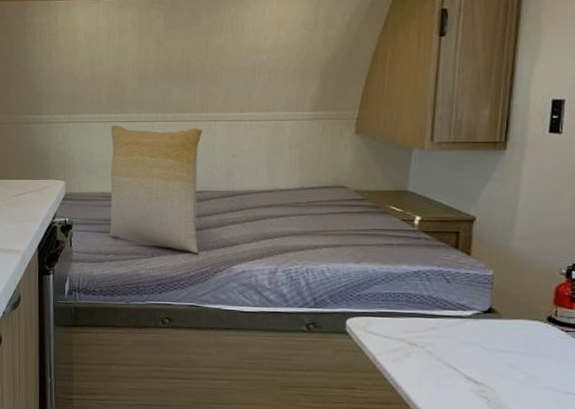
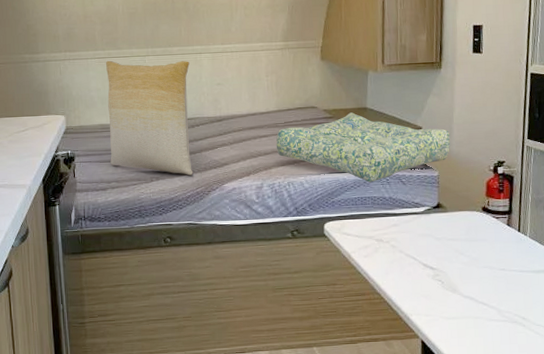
seat cushion: none [295,195,512,277] -> present [276,112,450,183]

